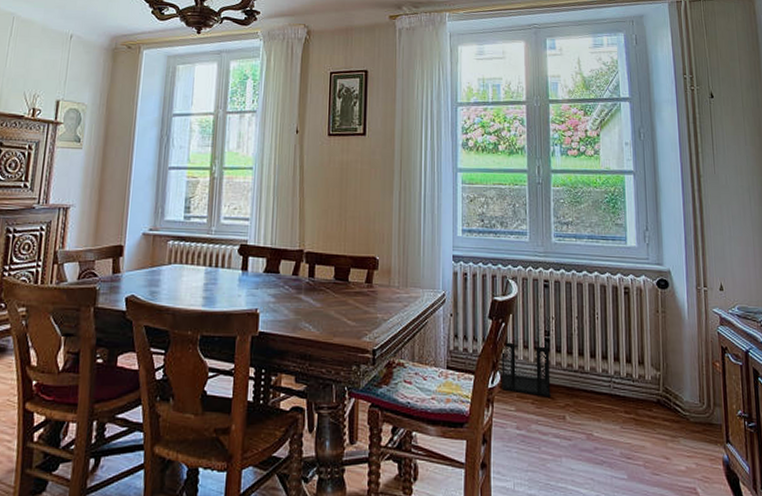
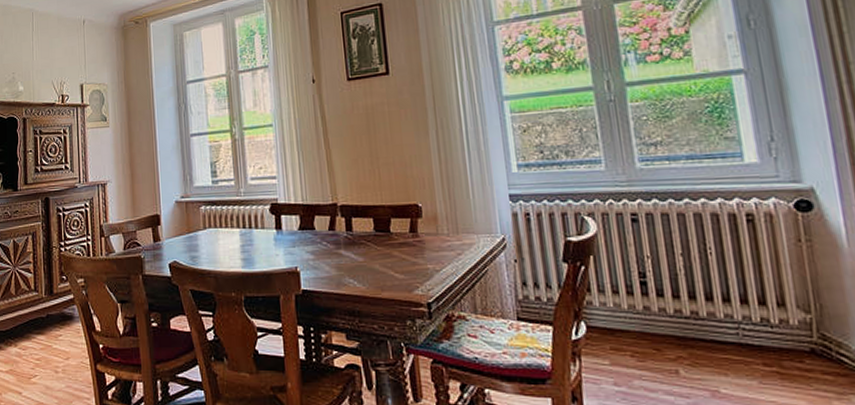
wastebasket: present [501,338,551,398] -> none [583,280,656,349]

